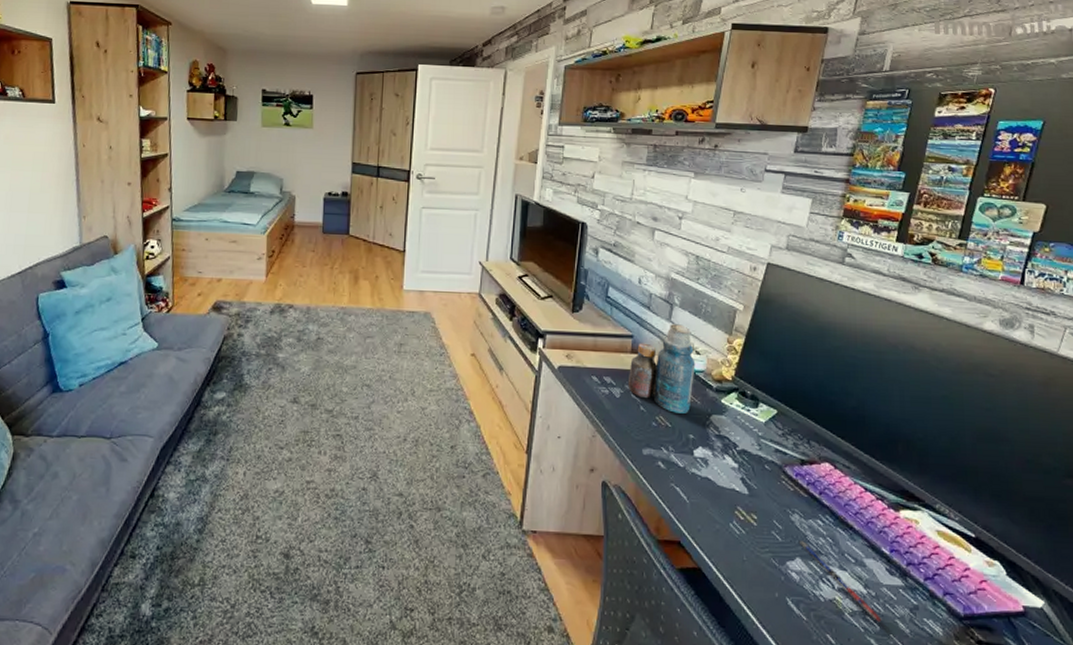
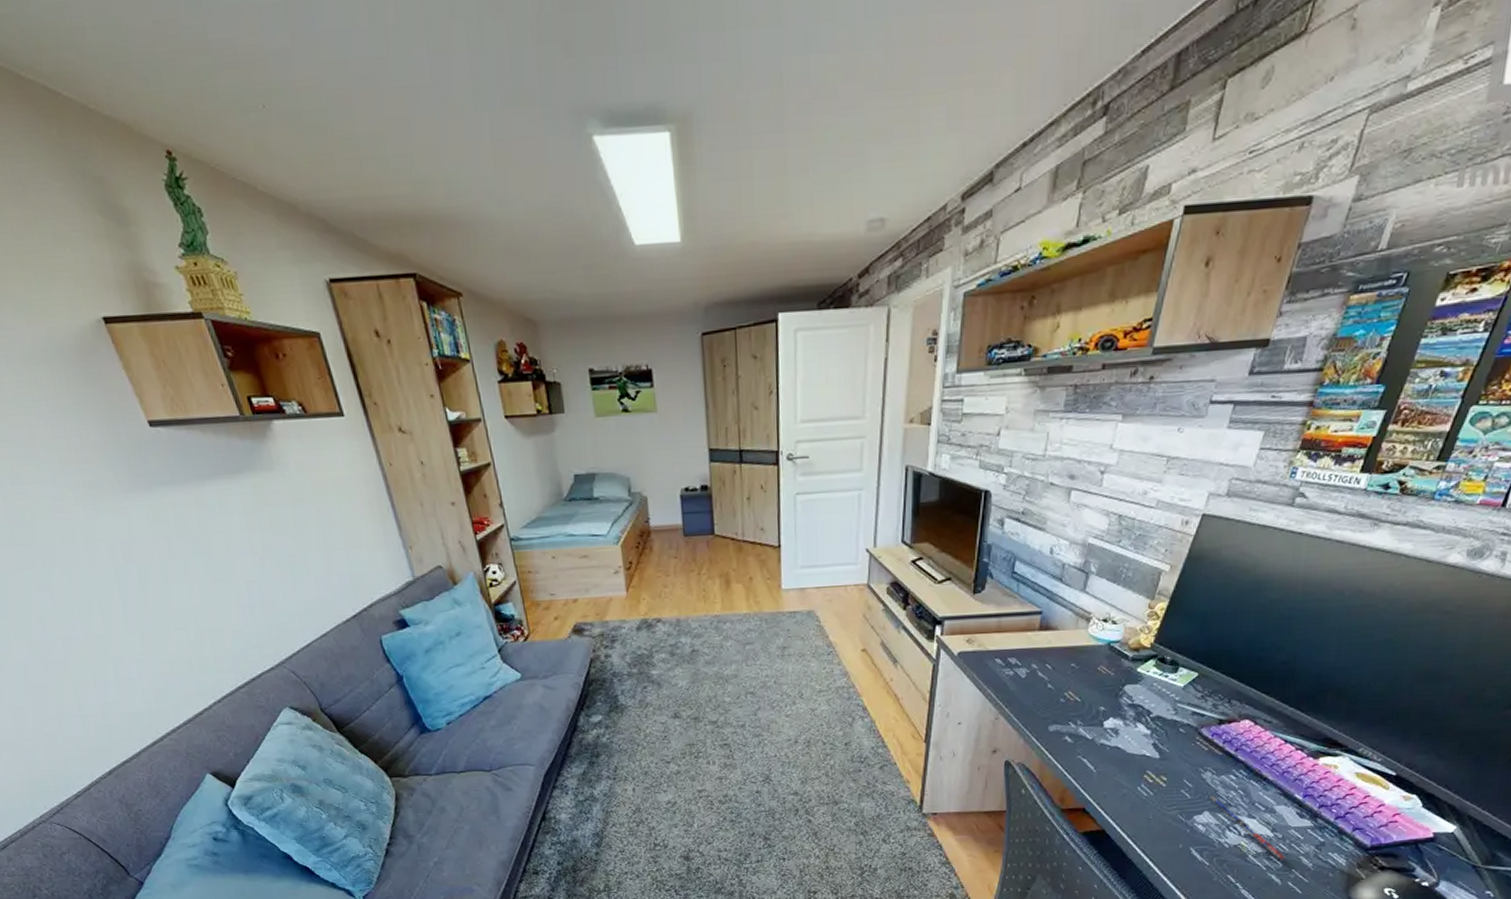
bottle: present [627,324,696,414] -> none [1034,594,1111,687]

